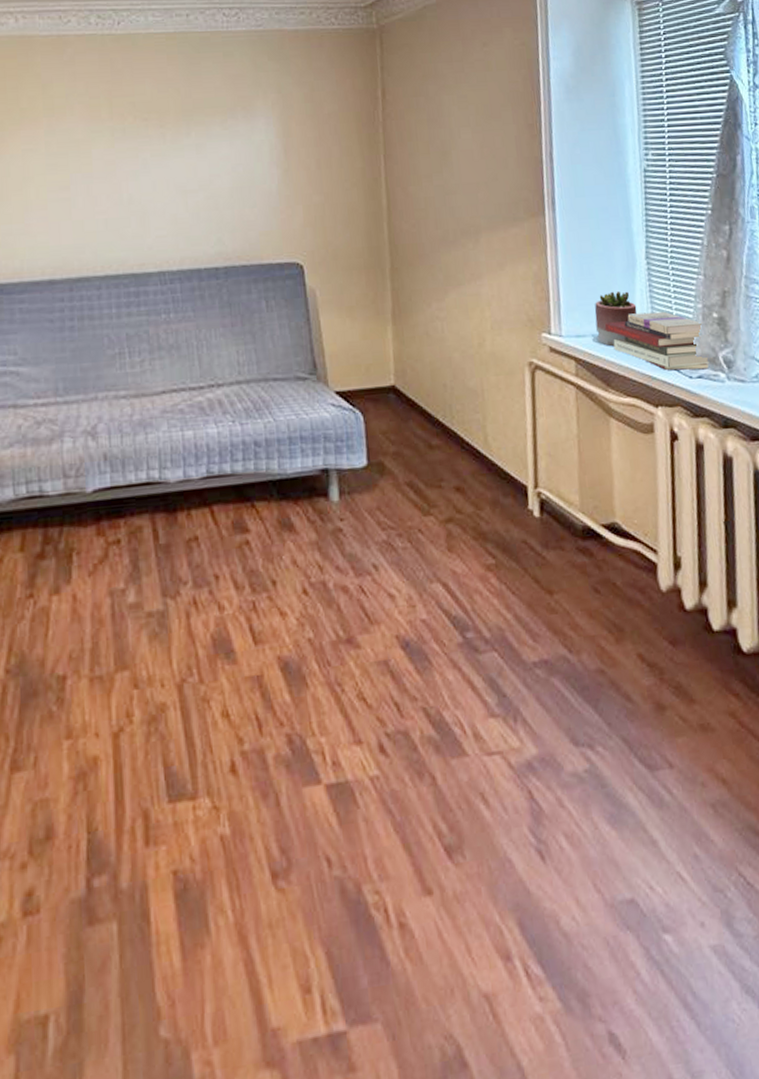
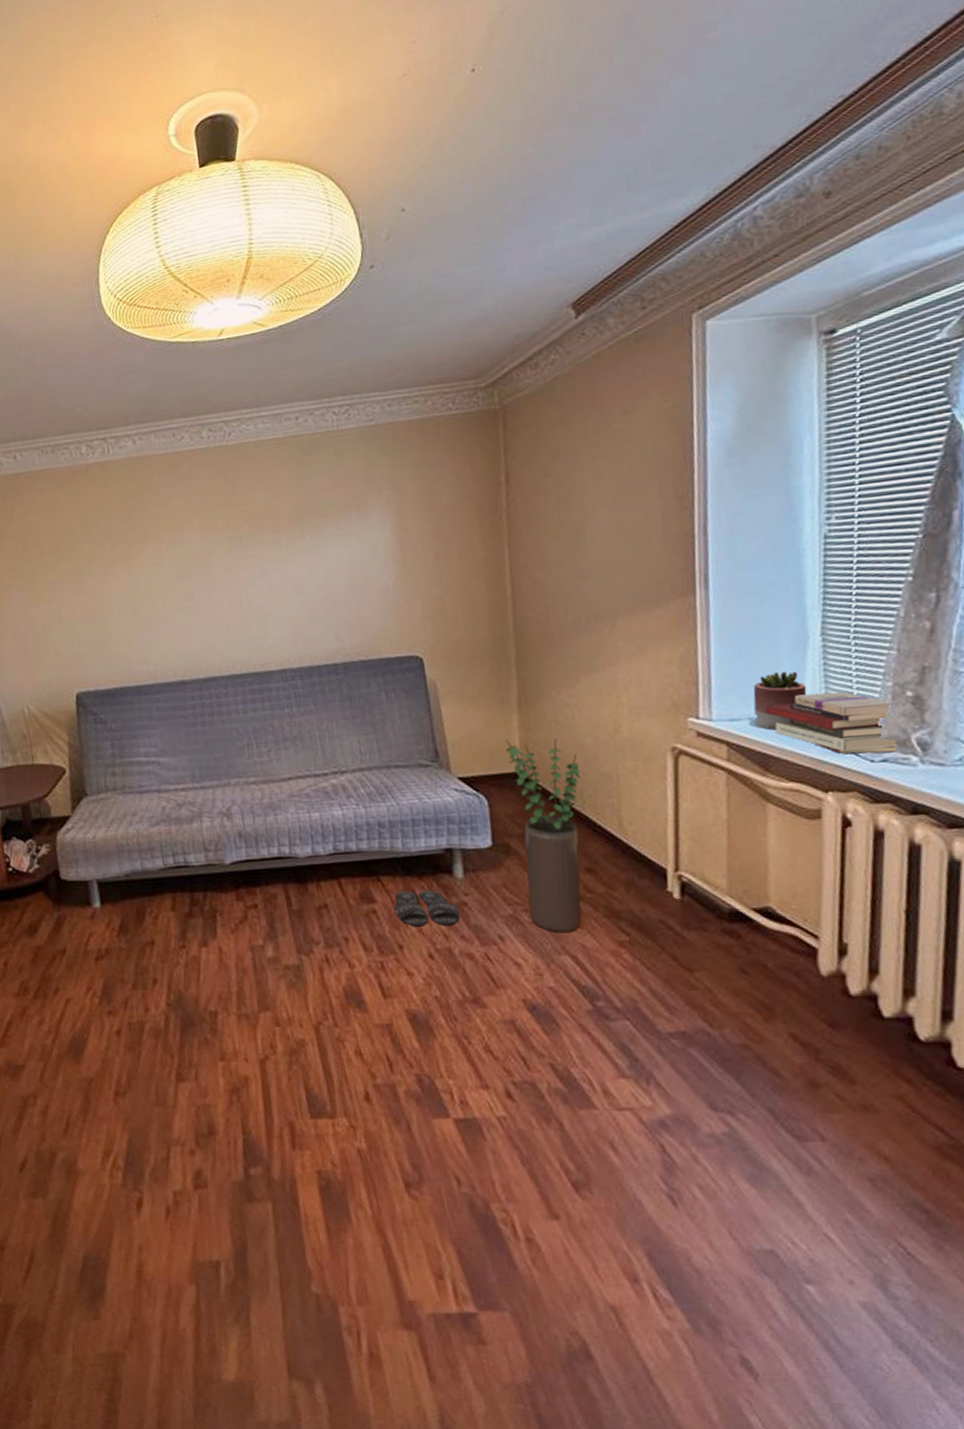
slippers: none [268,516,335,559] -> present [393,890,460,927]
vase: none [380,351,452,559] -> present [505,738,582,933]

